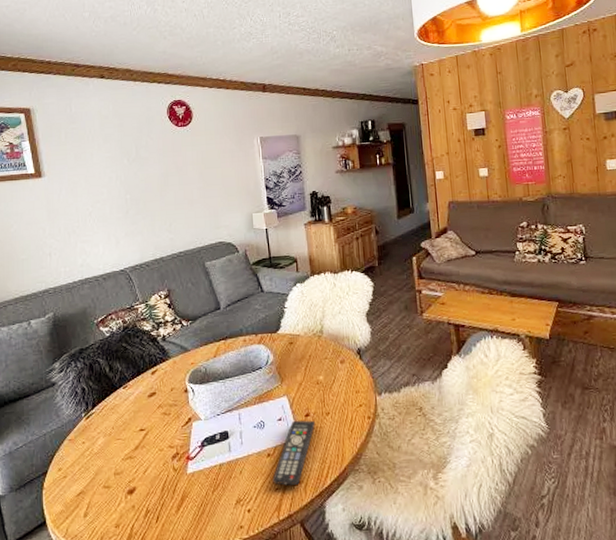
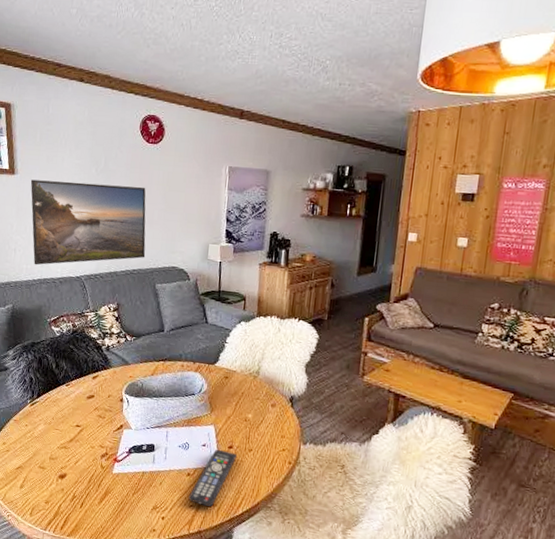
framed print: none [59,169,190,266] -> present [30,179,146,265]

